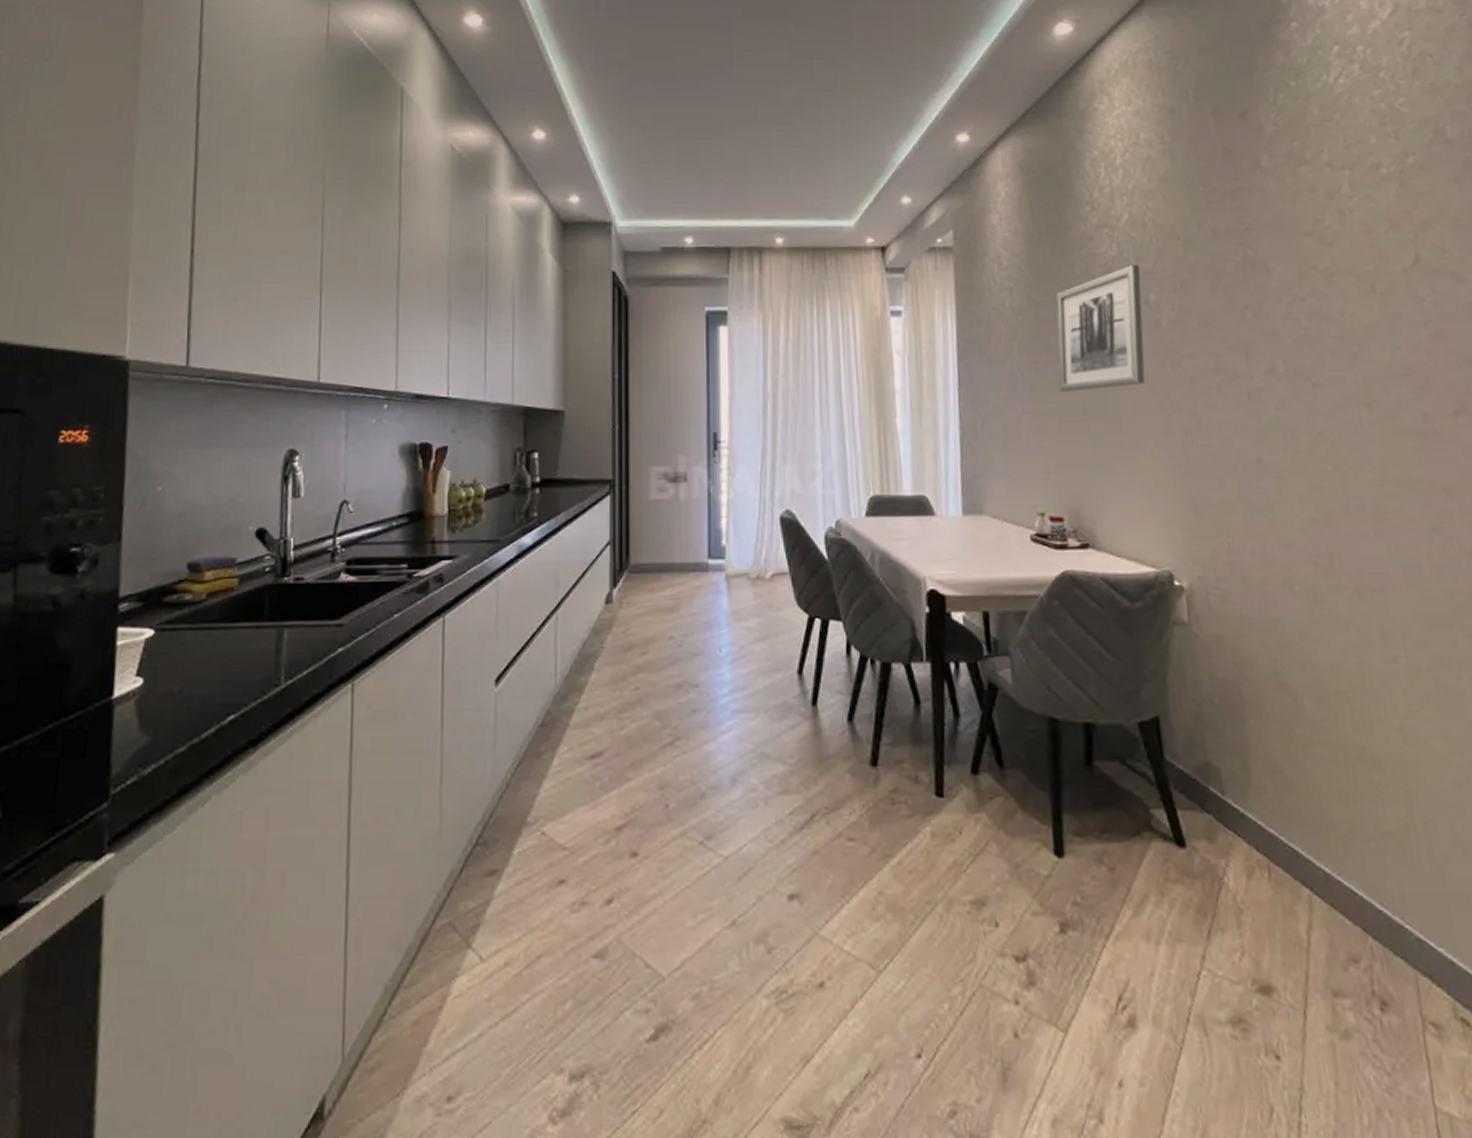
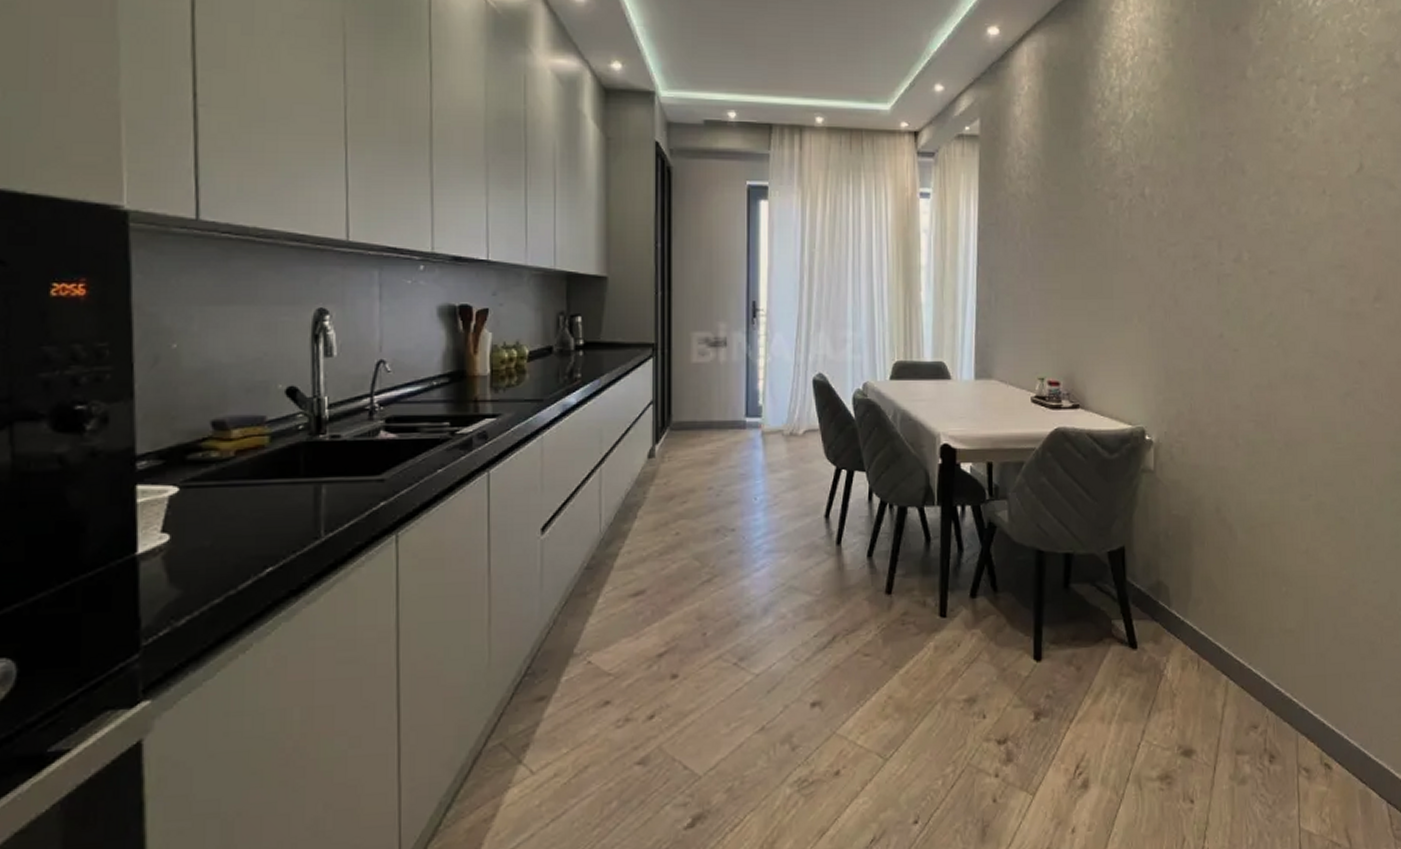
wall art: present [1055,264,1146,392] -> none [1064,159,1140,272]

